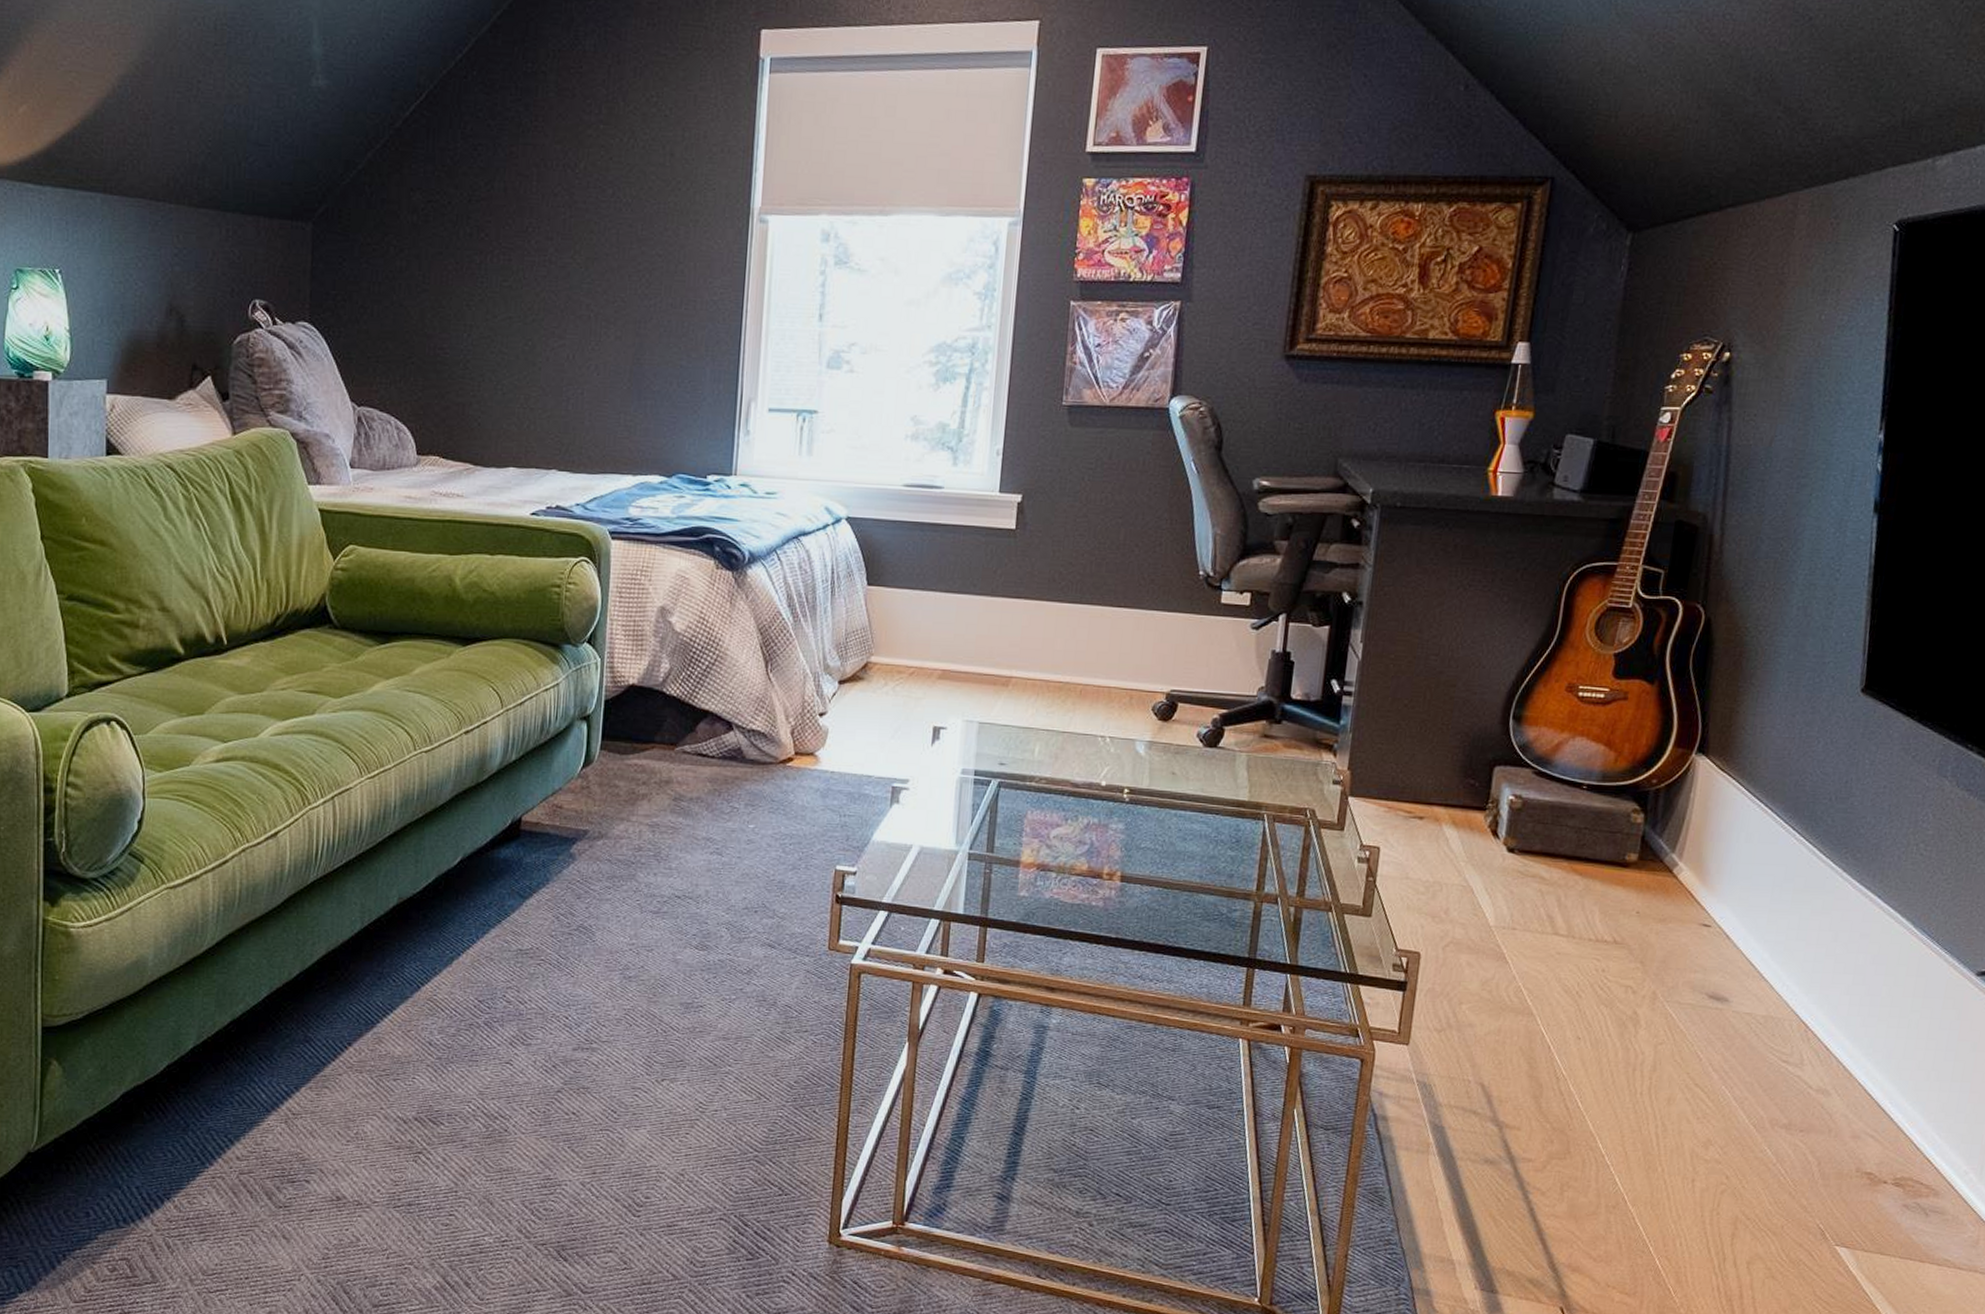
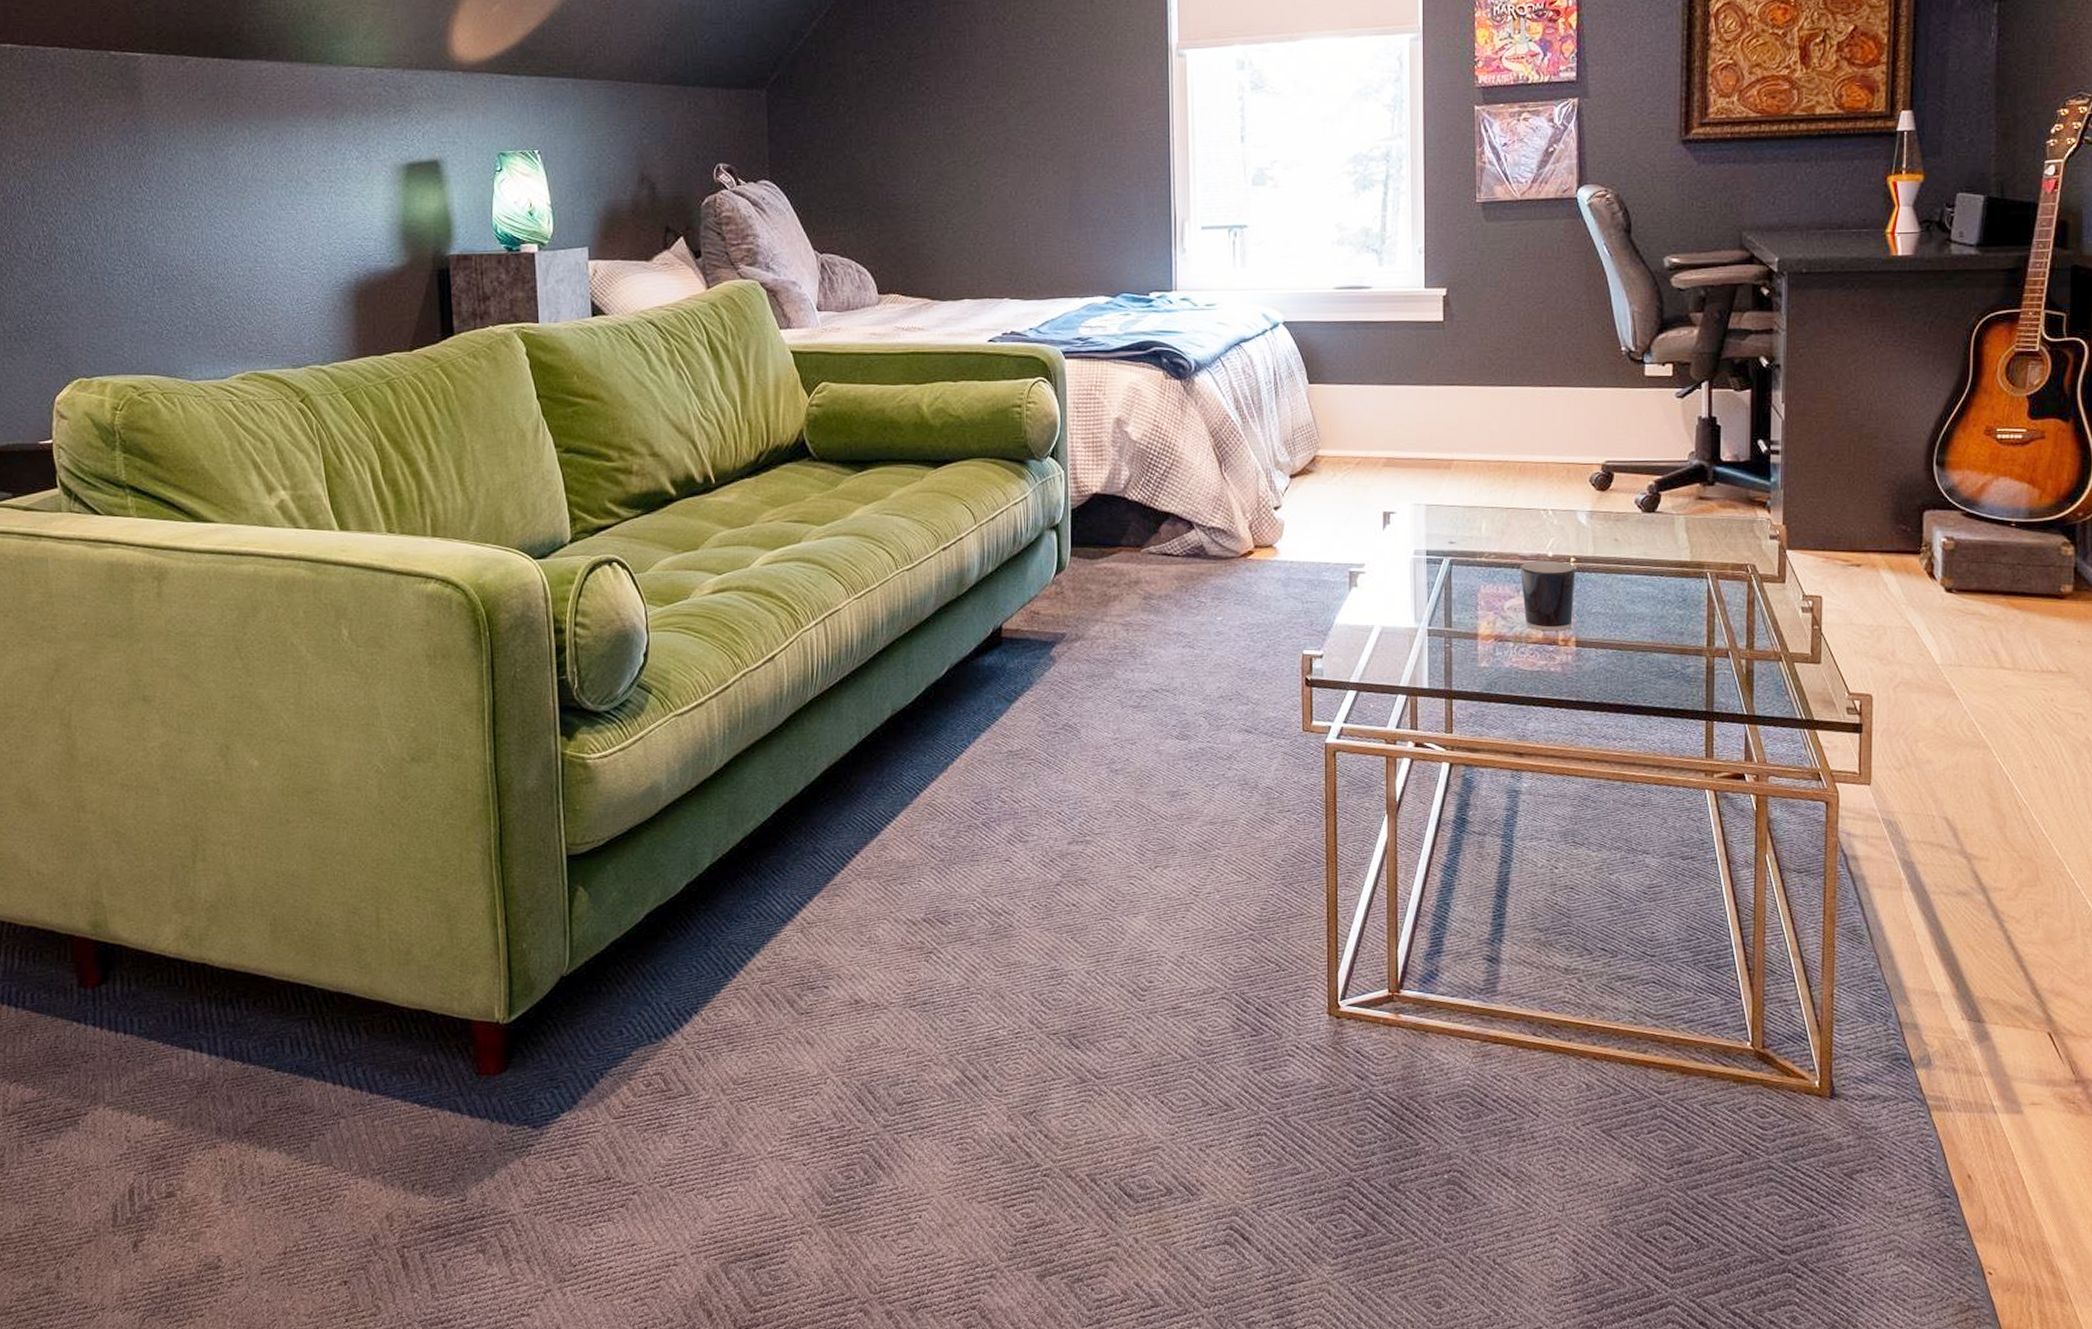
mug: none [1070,789,1129,864] -> present [1519,560,1576,632]

